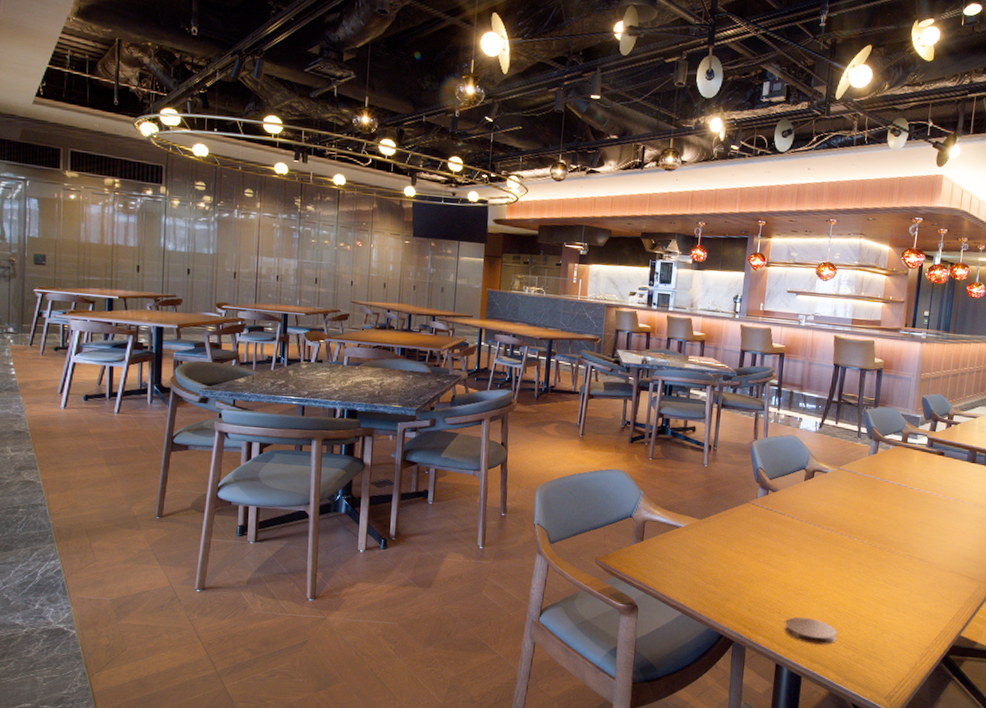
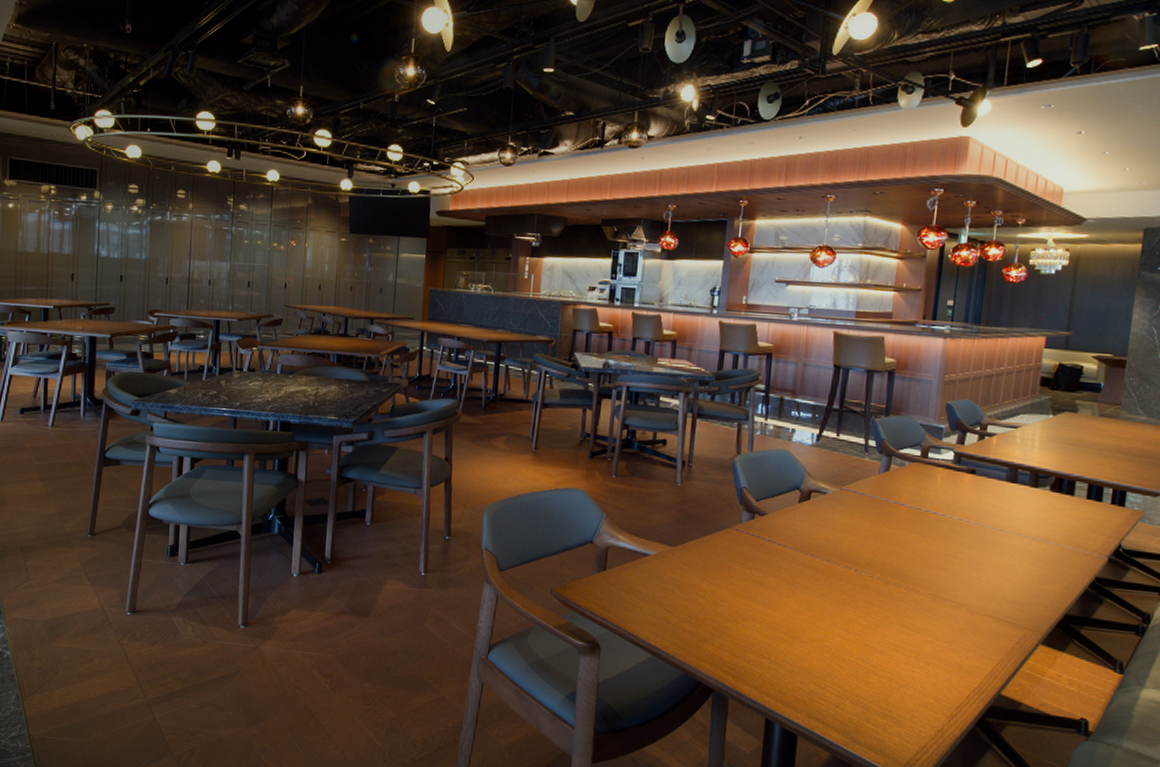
coaster: present [784,617,837,645] -> none [775,664,842,699]

